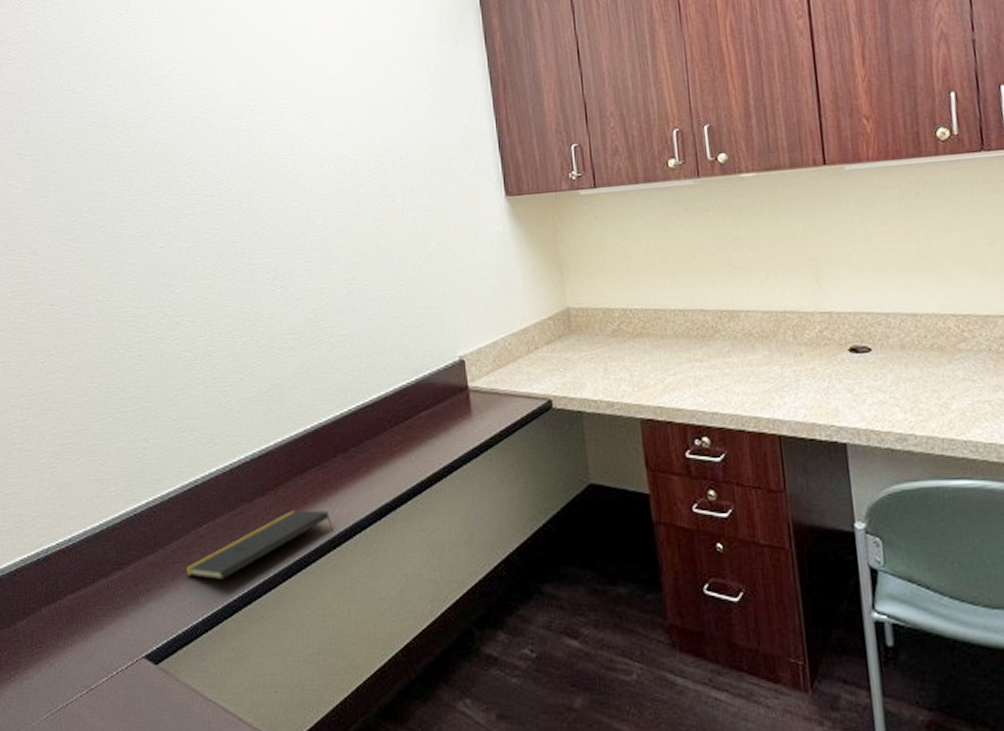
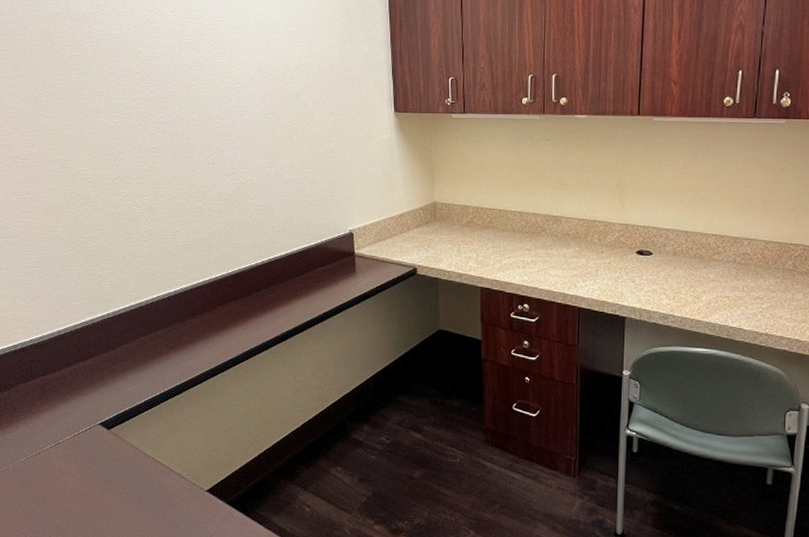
notepad: present [185,510,333,579] -> none [131,330,246,374]

